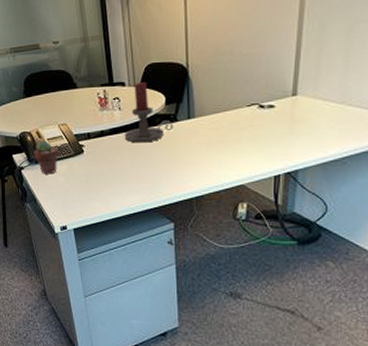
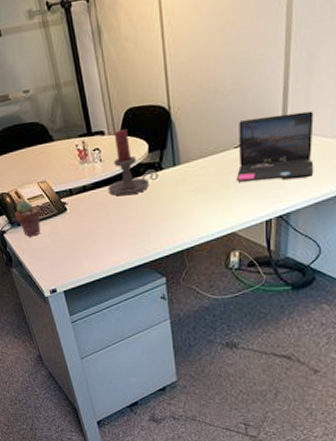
laptop: none [247,77,324,140] -> present [236,110,314,182]

